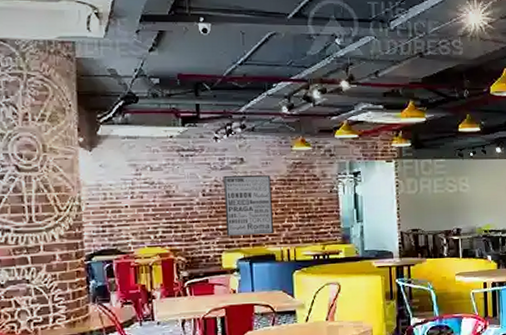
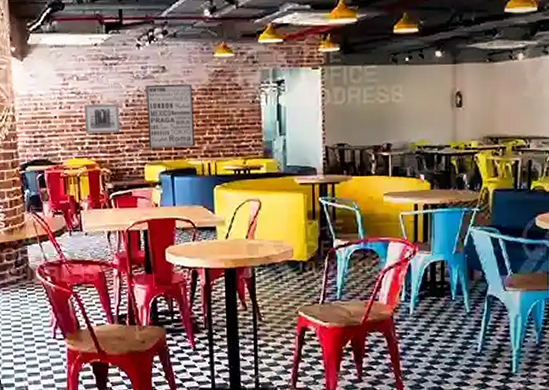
wall art: none [157,193,197,223] -> present [84,104,121,134]

